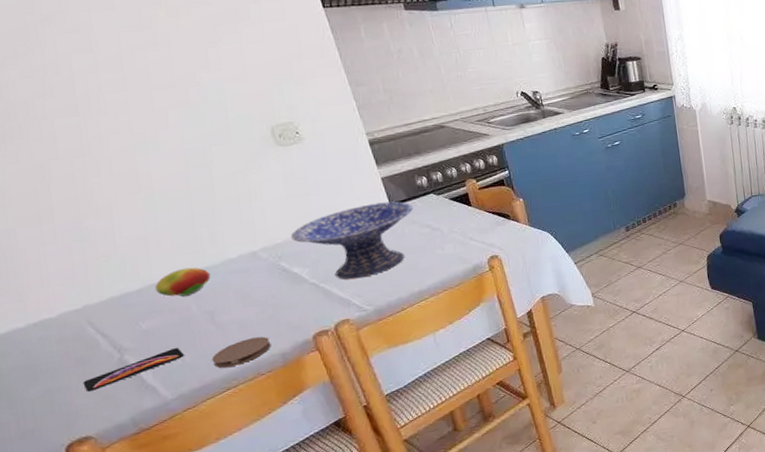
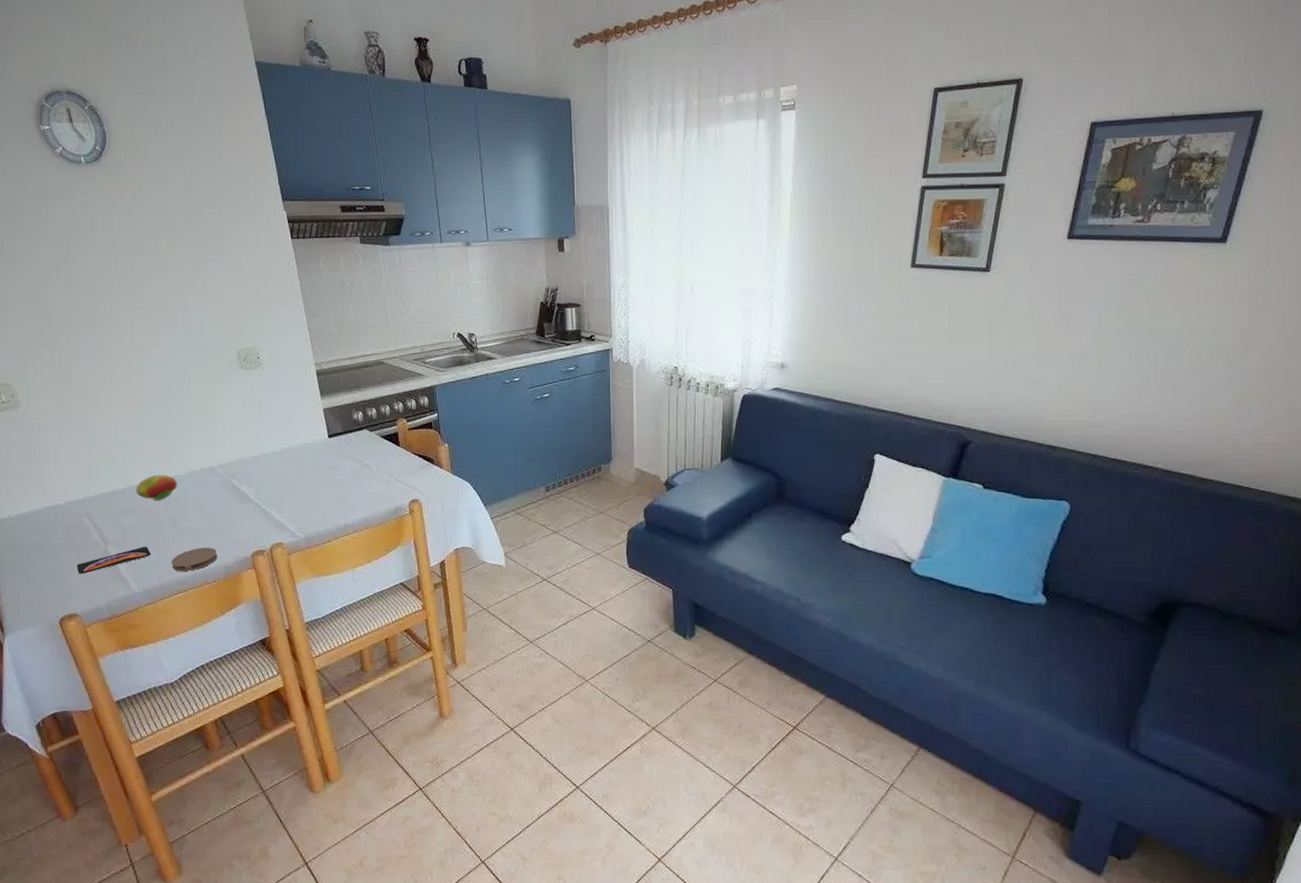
decorative bowl: present [290,201,414,280] -> none [243,433,348,505]

